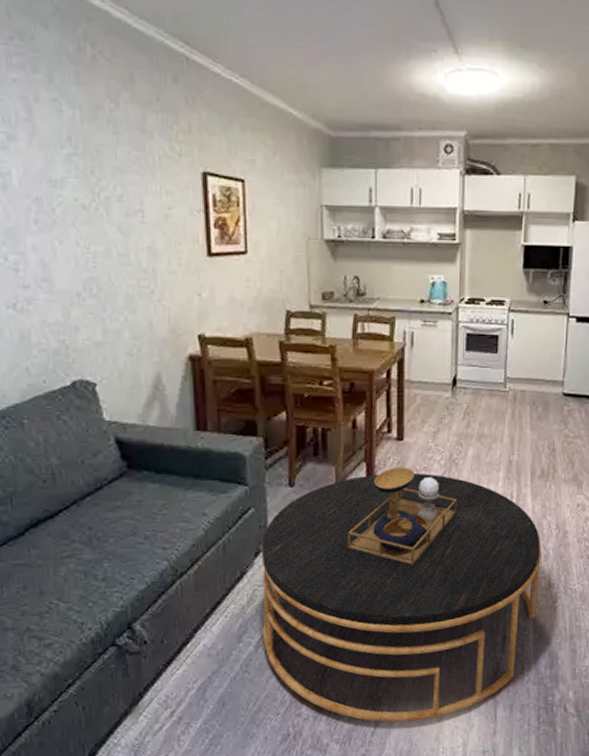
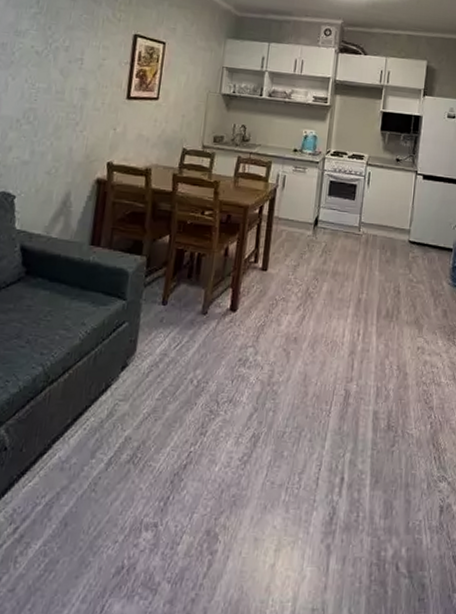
coffee table: present [262,467,541,723] -> none [114,295,383,566]

